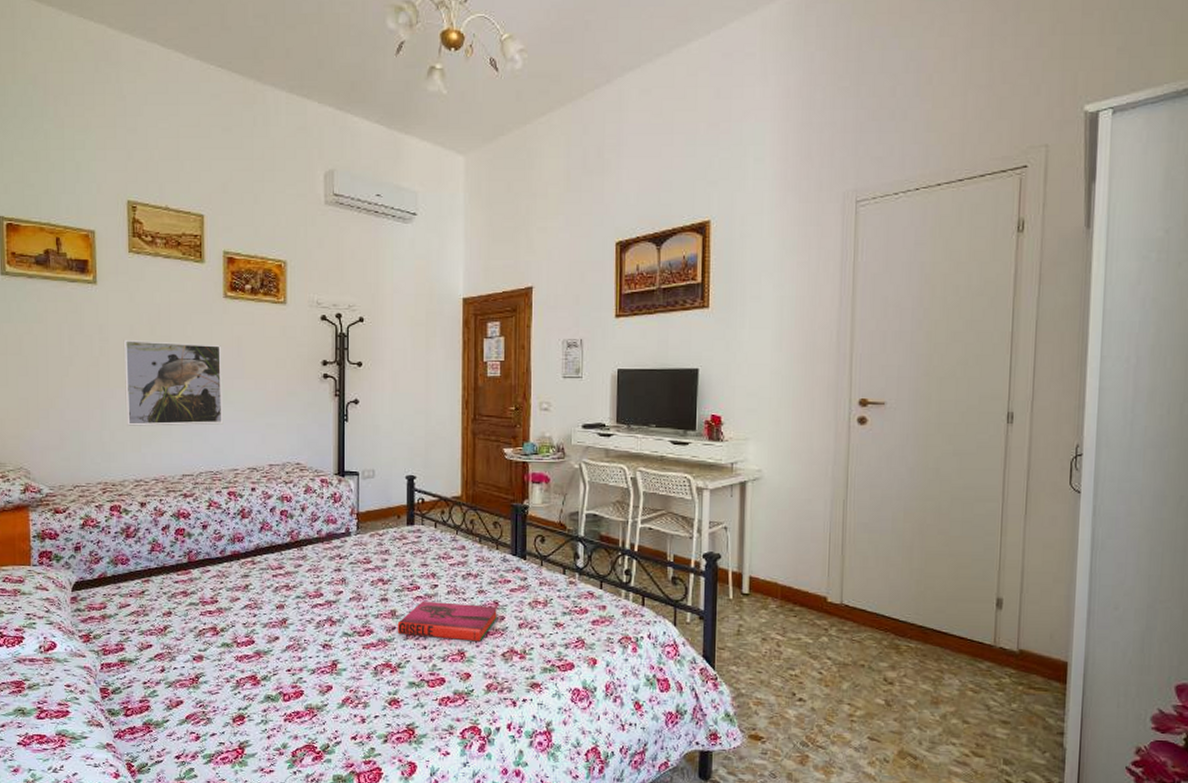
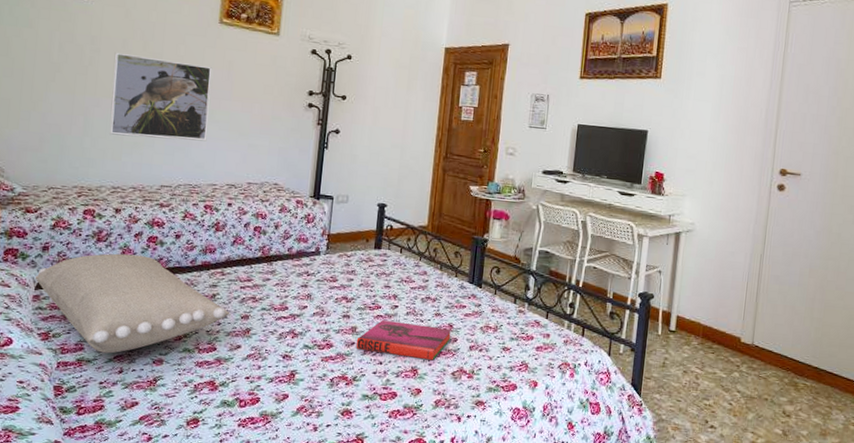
pillow: none [71,549,265,652] -> present [35,253,230,354]

